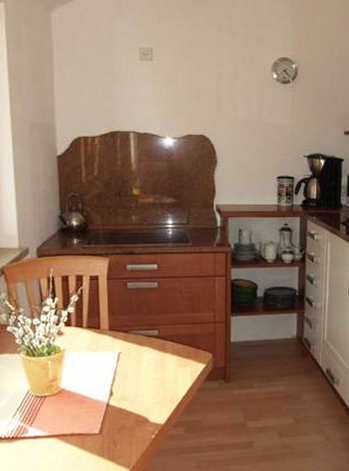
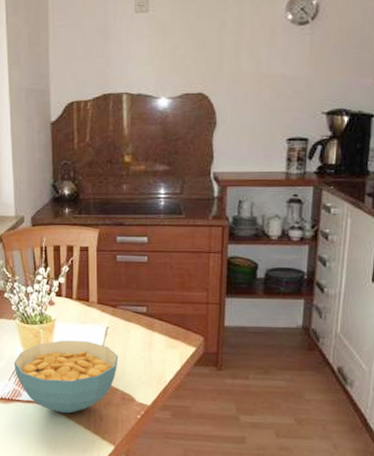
cereal bowl: none [18,368,131,445] -> present [14,340,118,414]

